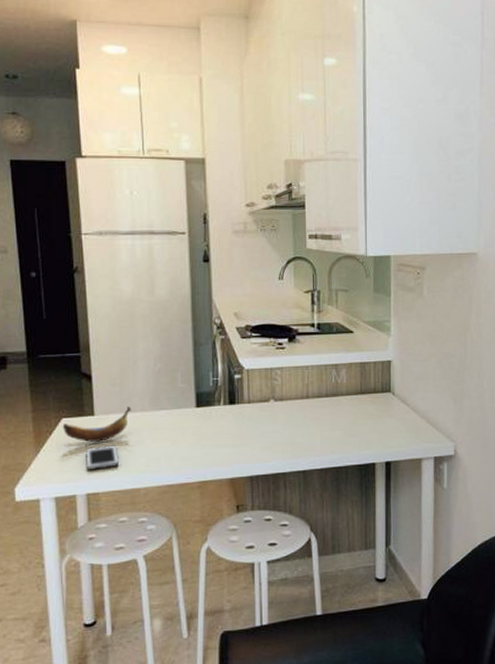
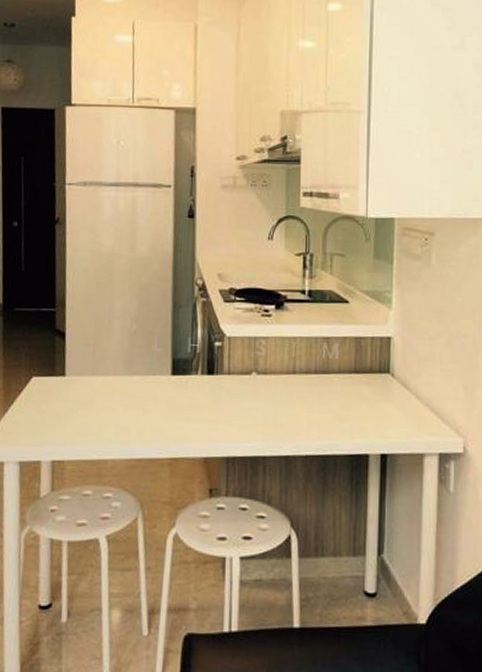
banana: present [62,407,131,442] -> none [32,369,104,405]
cell phone: present [86,445,119,470] -> none [53,409,87,435]

